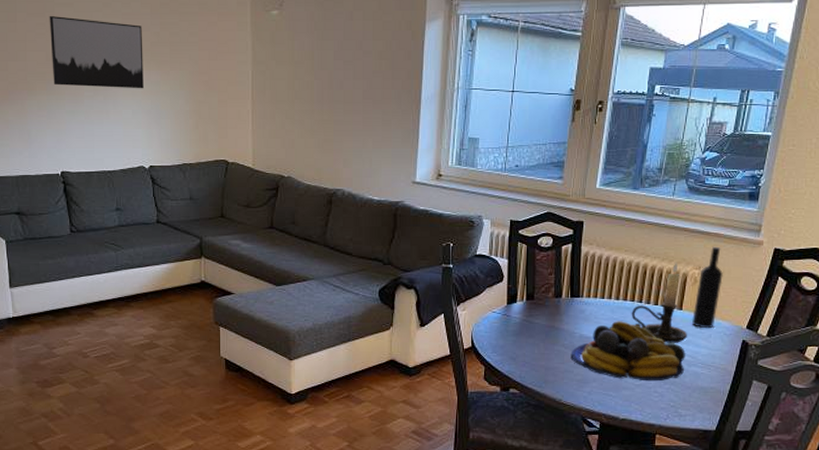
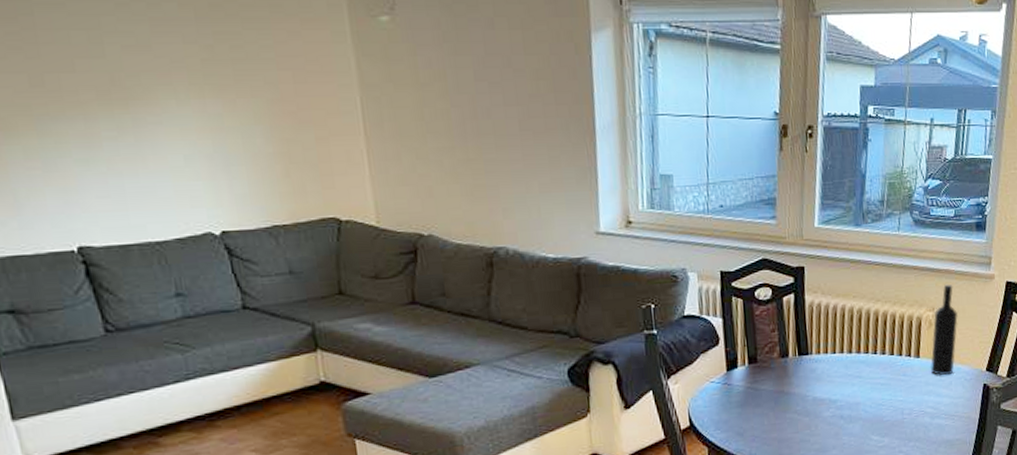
wall art: present [49,15,144,89] -> none [25,20,198,125]
fruit bowl: present [570,321,685,382] -> none [804,376,928,443]
candle holder: present [631,262,687,343] -> none [866,304,927,396]

